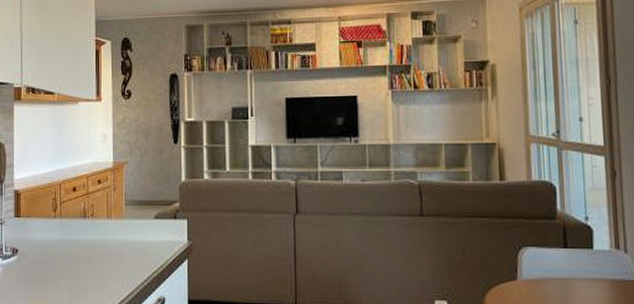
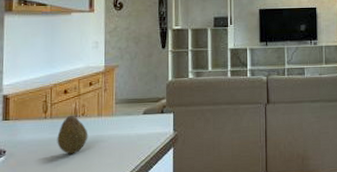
fruit: none [67,215,98,259] -> present [57,115,88,155]

